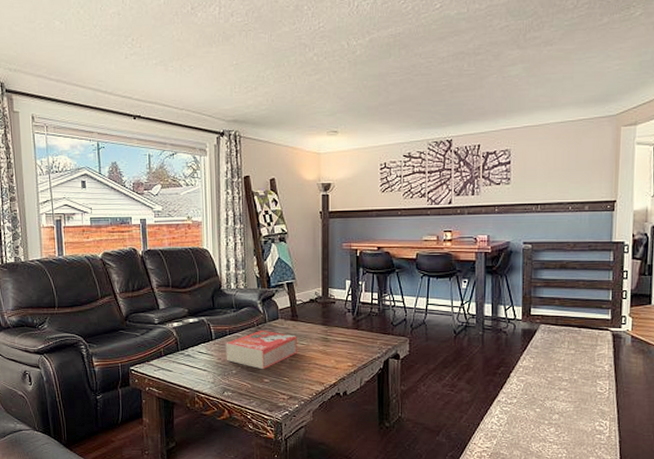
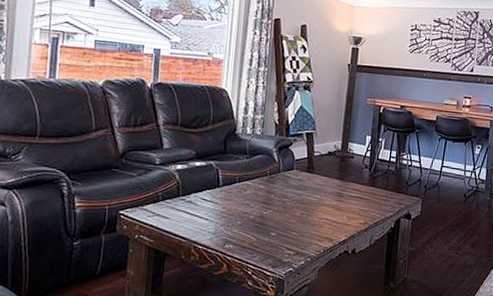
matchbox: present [226,330,297,370] -> none [232,179,311,222]

